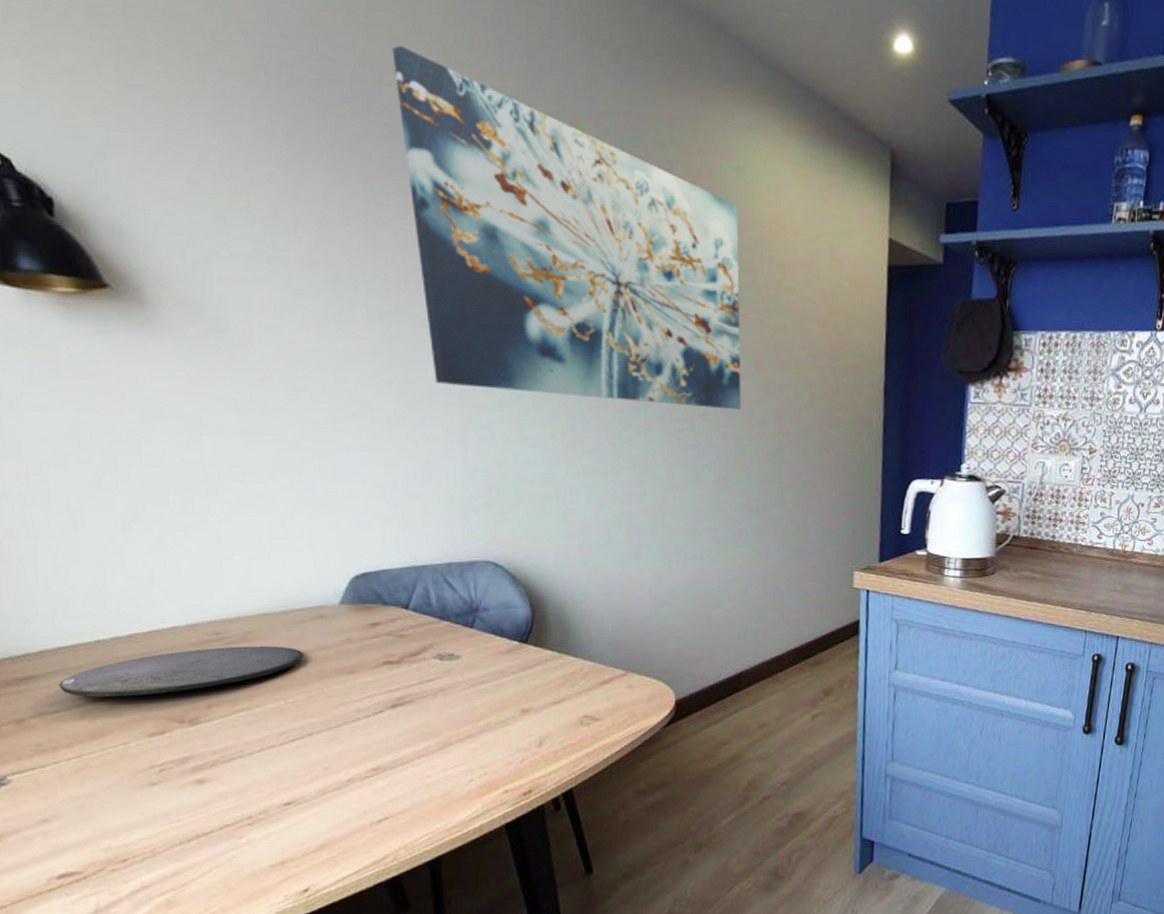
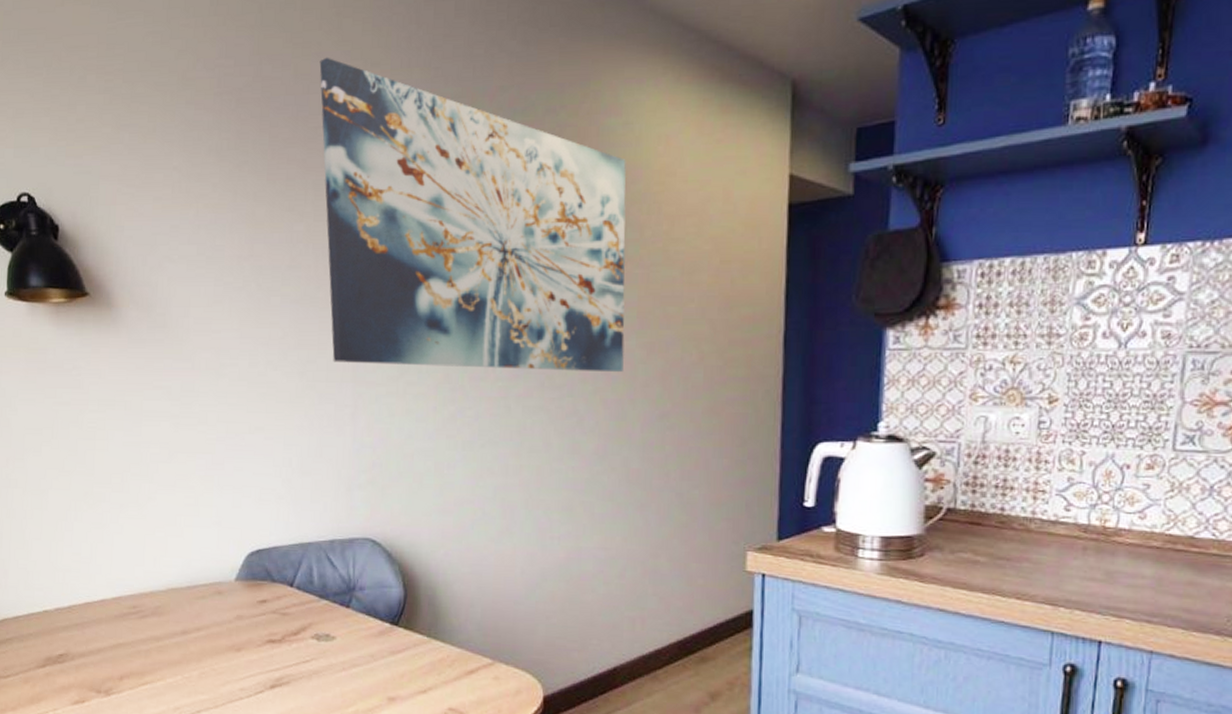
plate: present [59,645,303,698] -> none [13,619,201,665]

